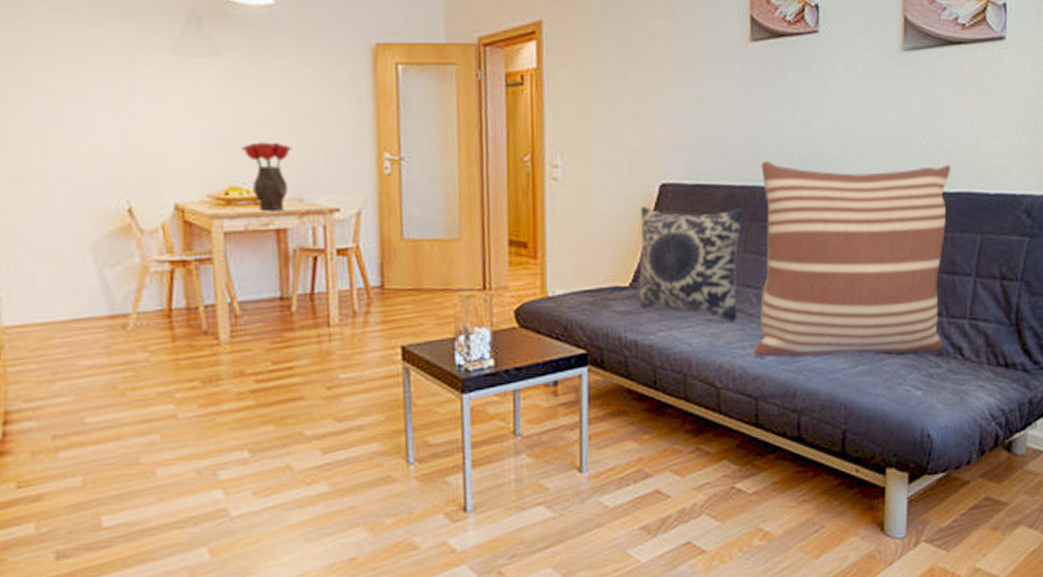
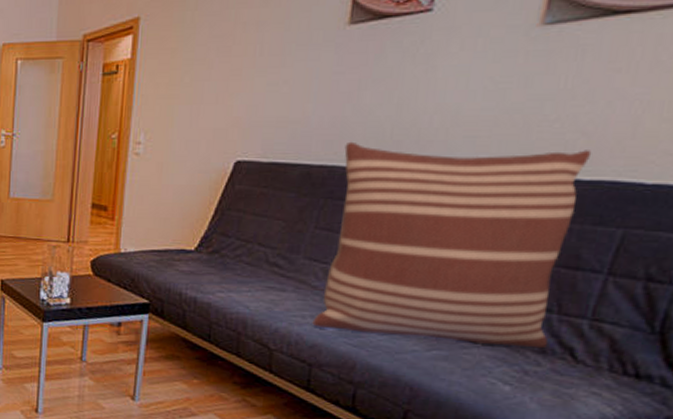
cushion: present [639,207,745,322] -> none [202,181,321,292]

